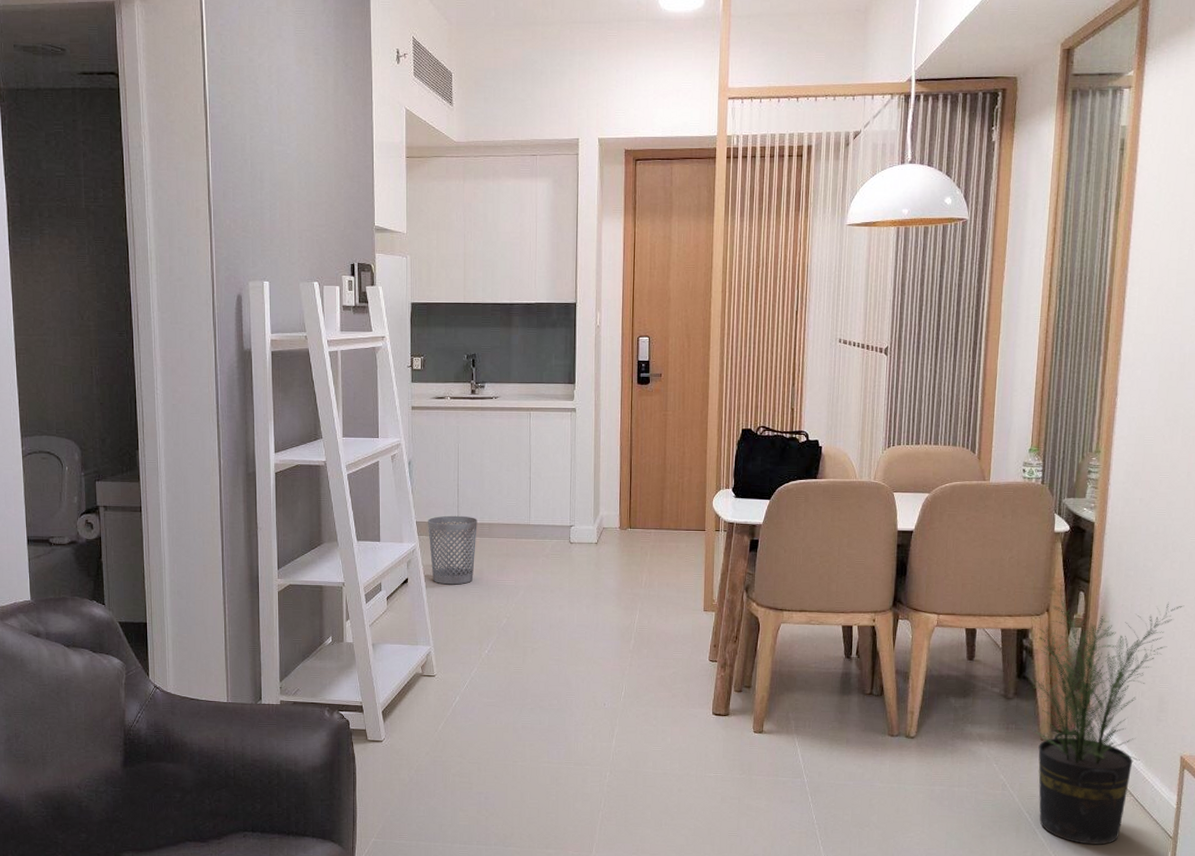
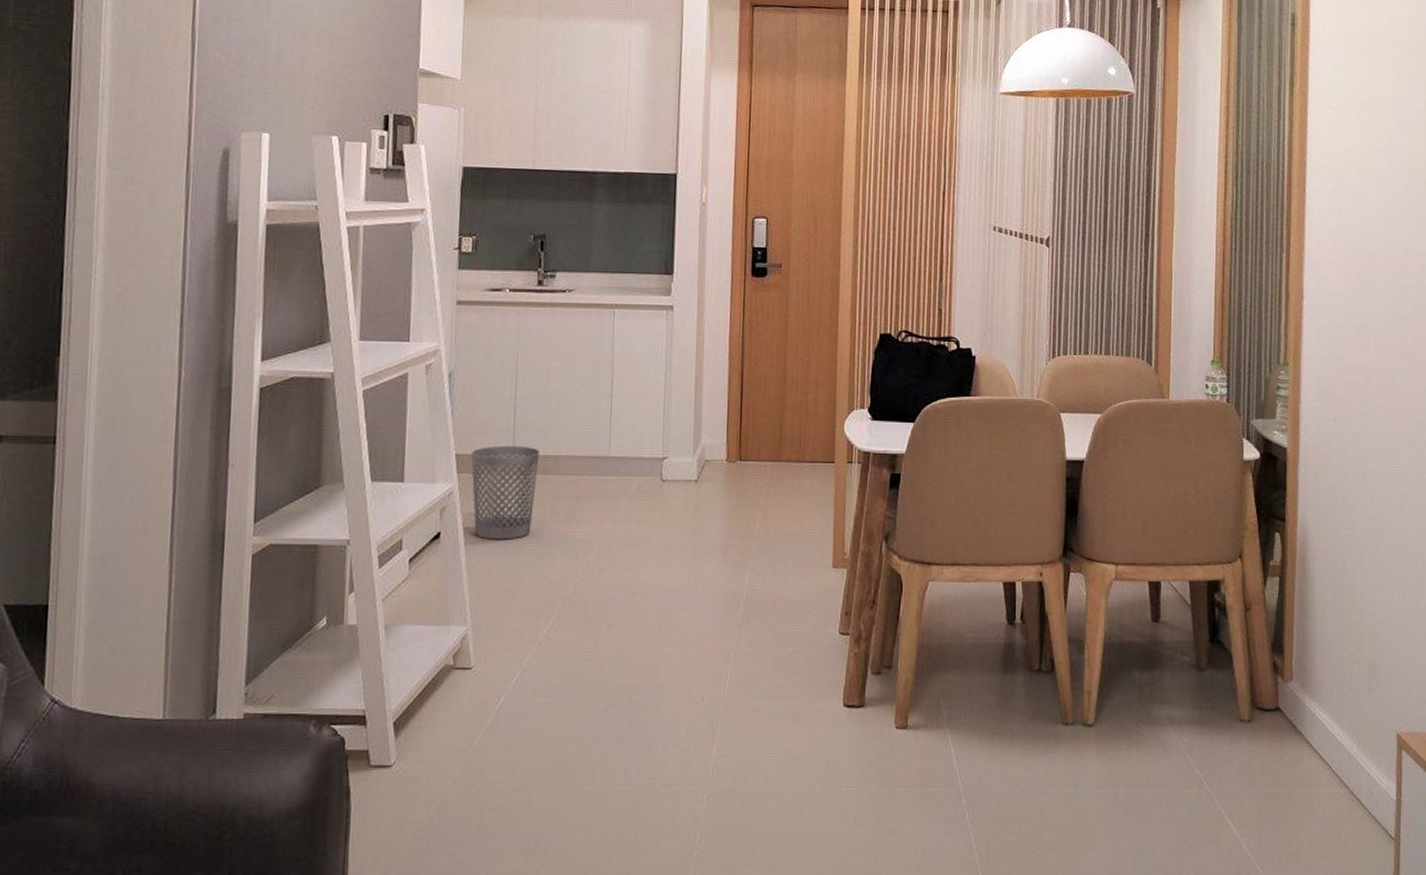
potted plant: present [1030,588,1185,845] -> none [1225,528,1389,855]

